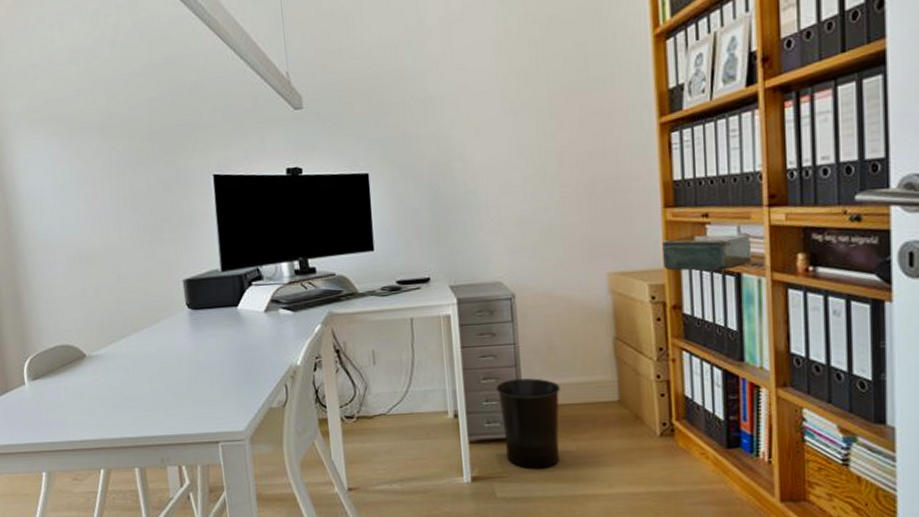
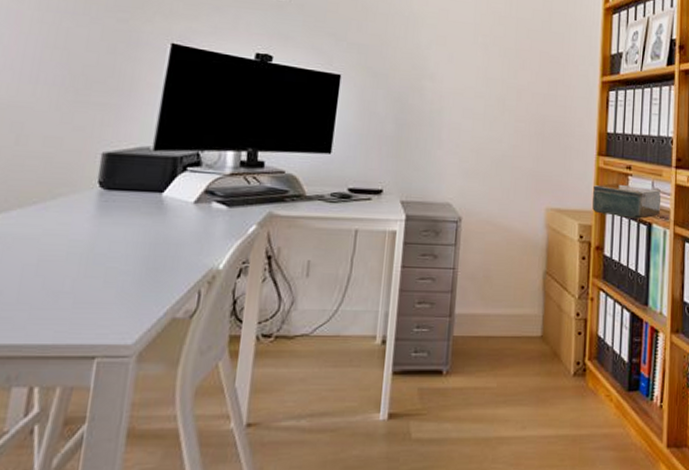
waste bin: present [496,378,560,469] -> none [428,306,490,407]

